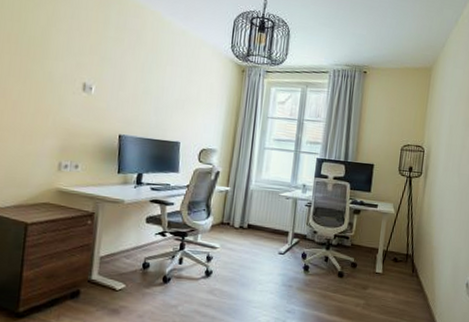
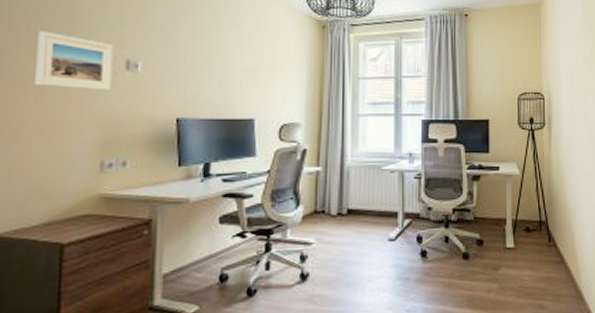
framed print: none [13,52,74,108] -> present [35,30,113,92]

